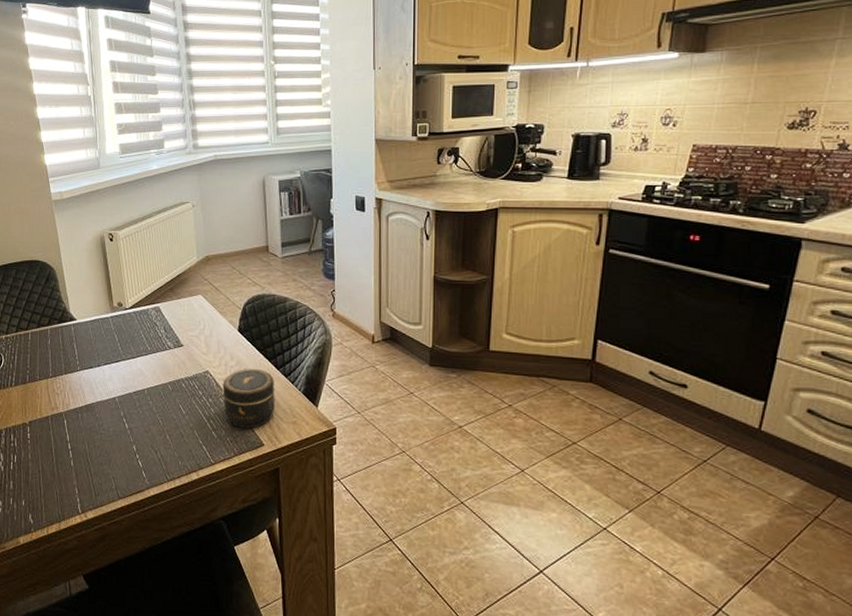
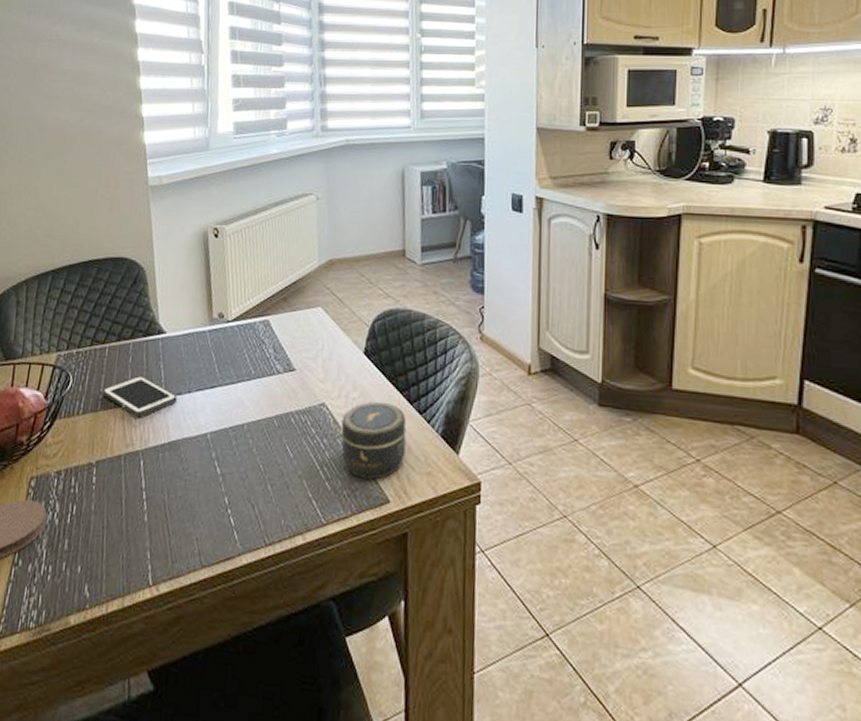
cell phone: none [29,355,89,386] -> present [102,376,177,417]

